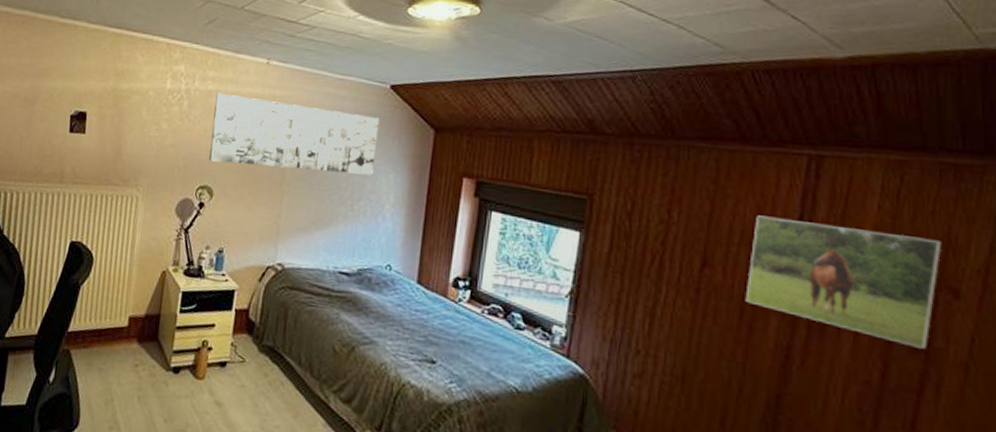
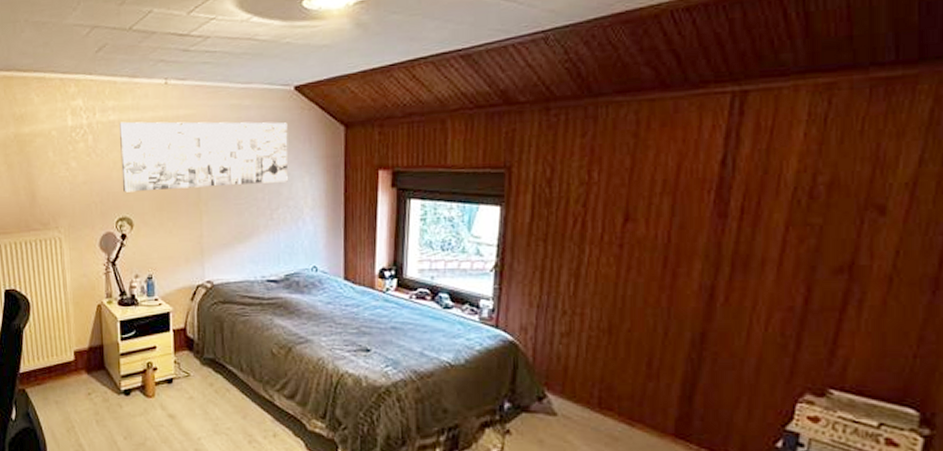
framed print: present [745,215,942,349] -> none [669,159,870,269]

